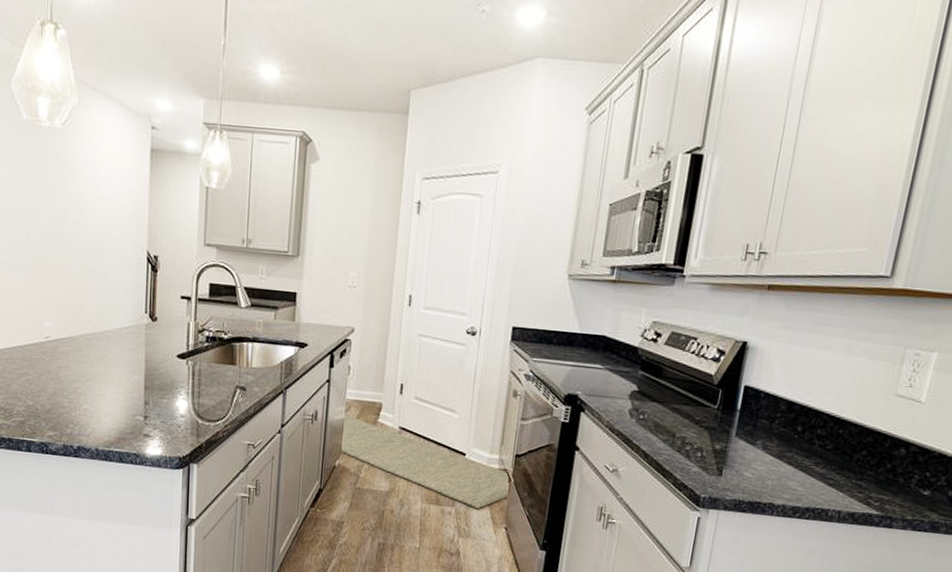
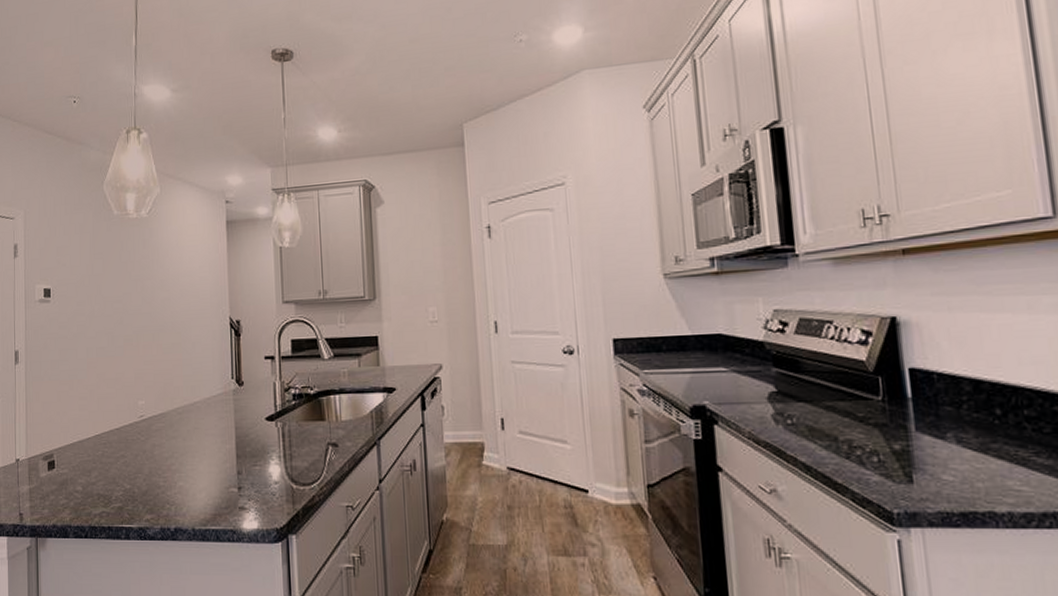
rug: present [340,415,511,509] -> none [446,460,651,557]

